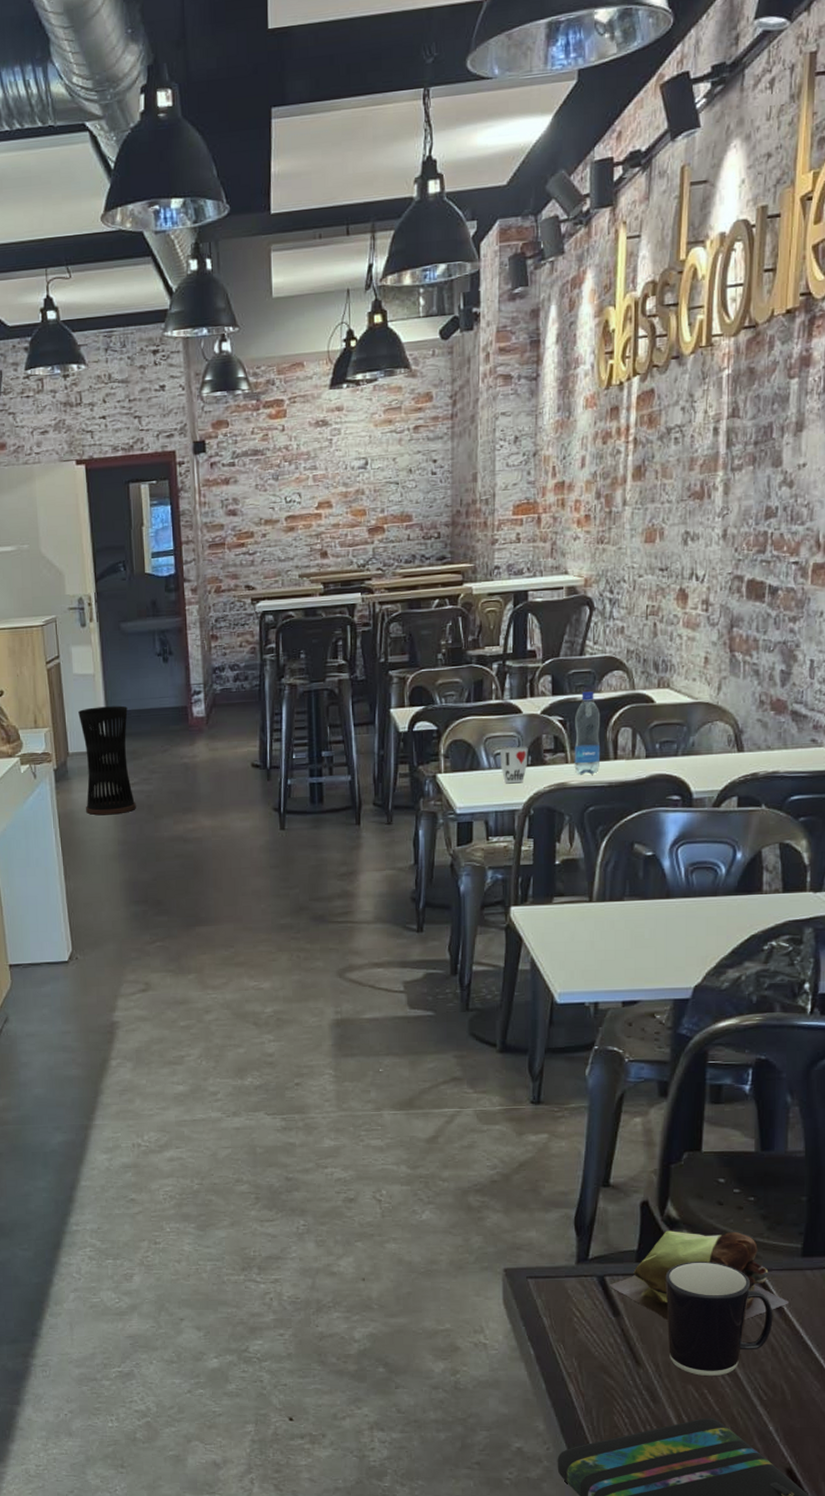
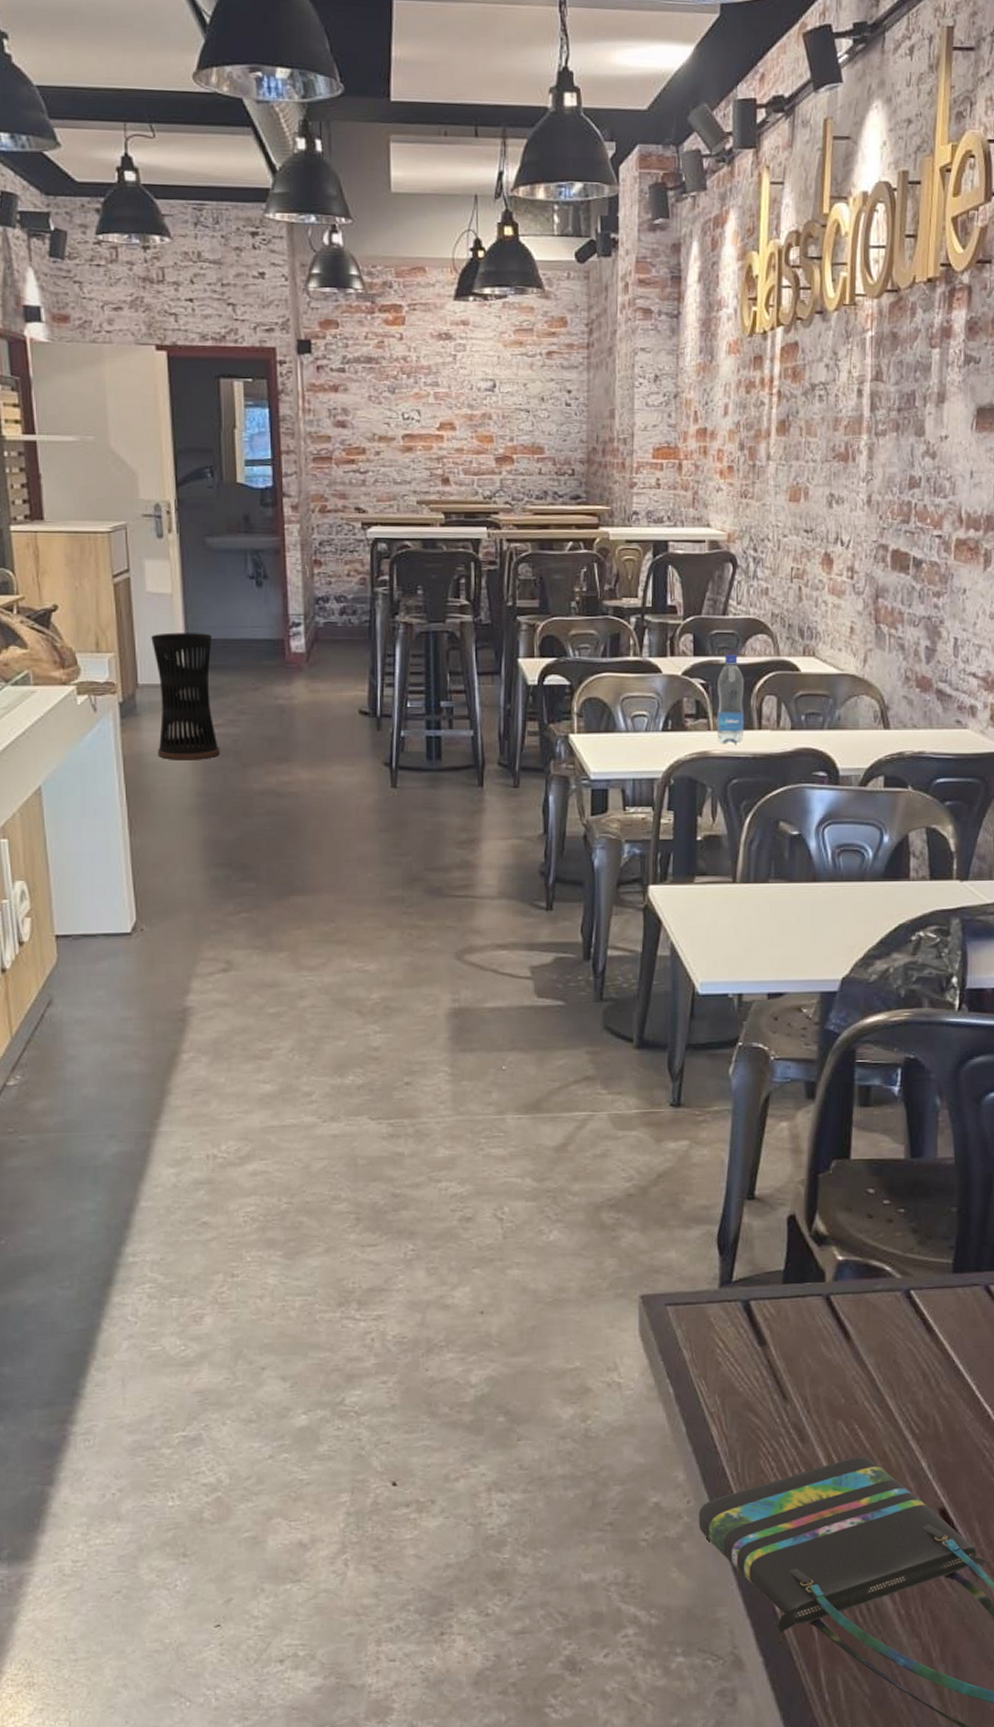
cup: present [499,747,528,784] -> none [637,710,668,750]
sandwich: present [609,1230,790,1320] -> none [754,1247,941,1348]
mug: present [665,1261,773,1377] -> none [813,1280,925,1410]

